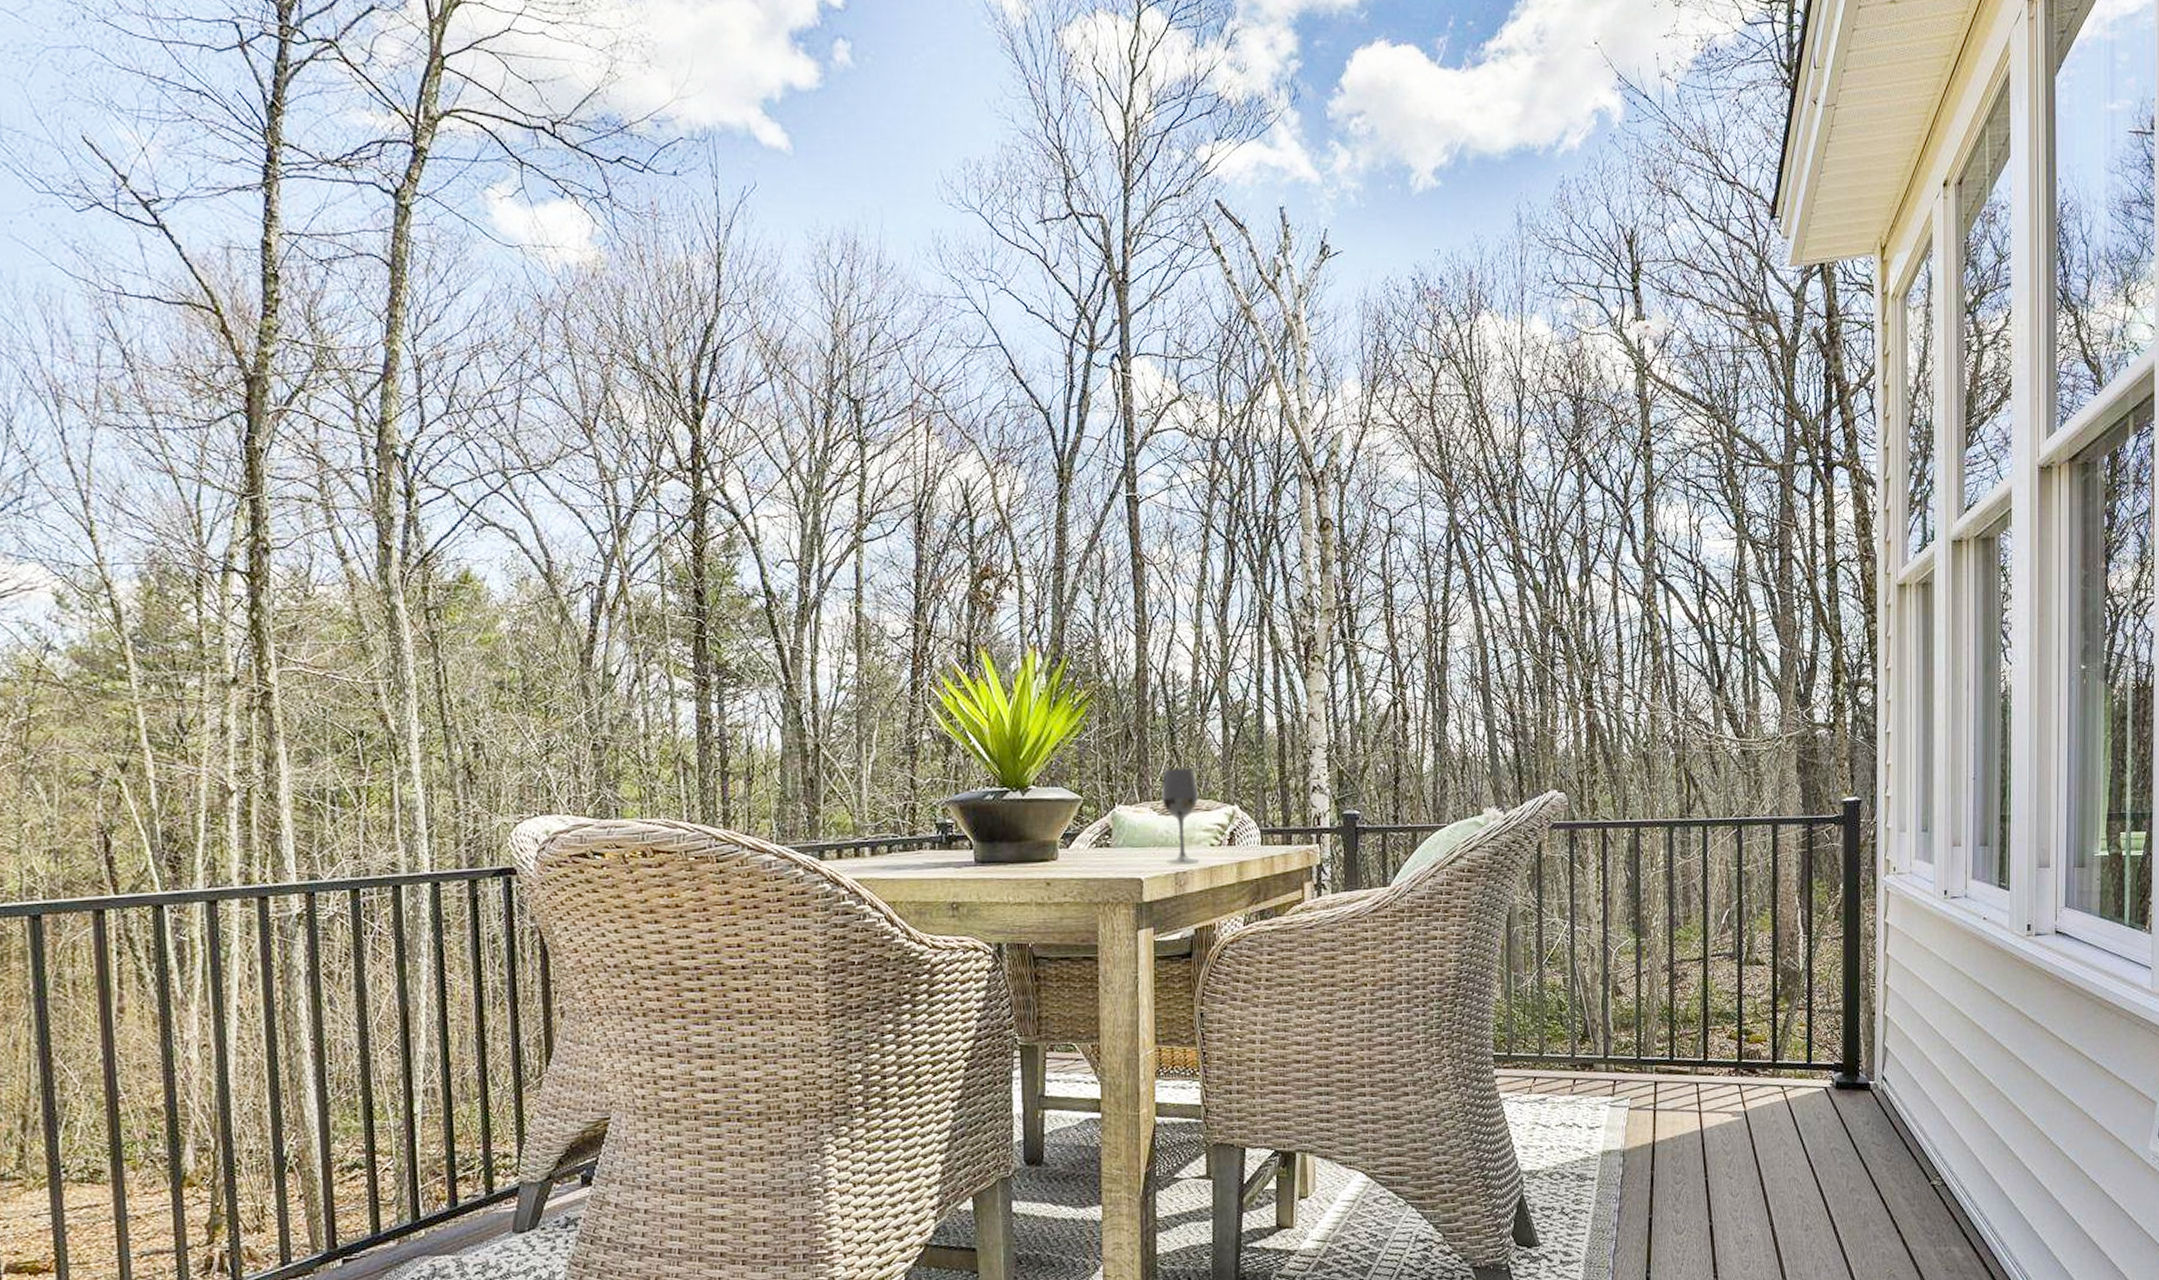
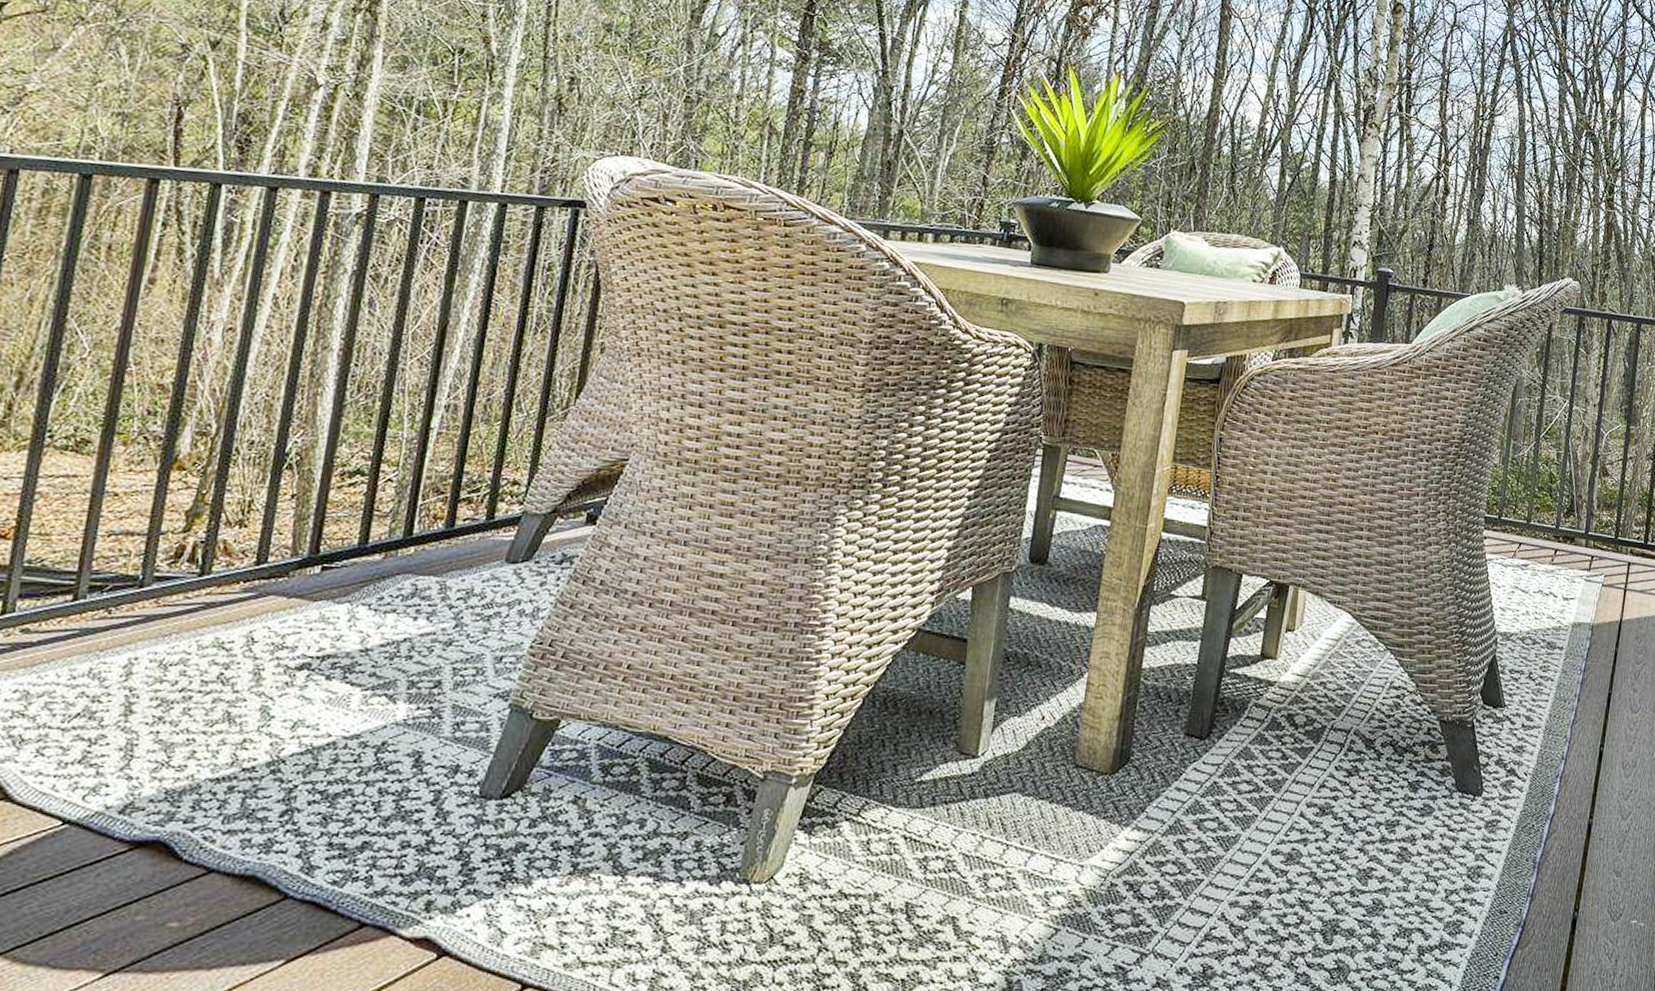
wine glass: present [1161,768,1200,864] -> none [1210,204,1249,295]

